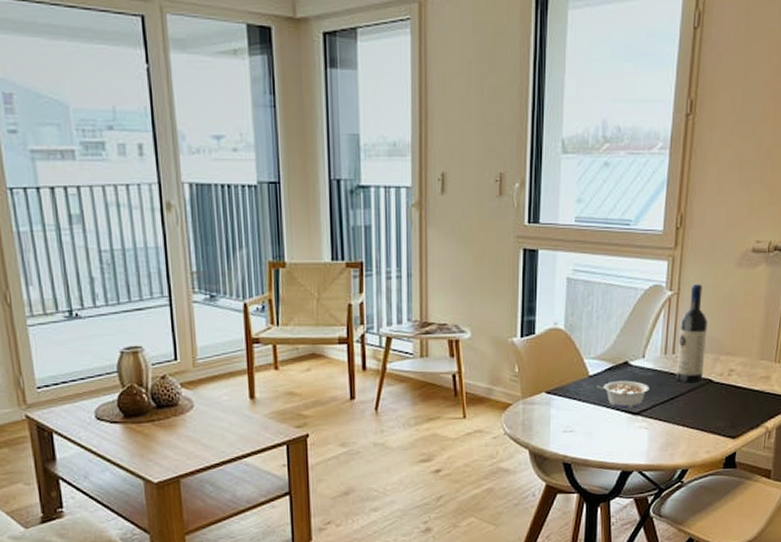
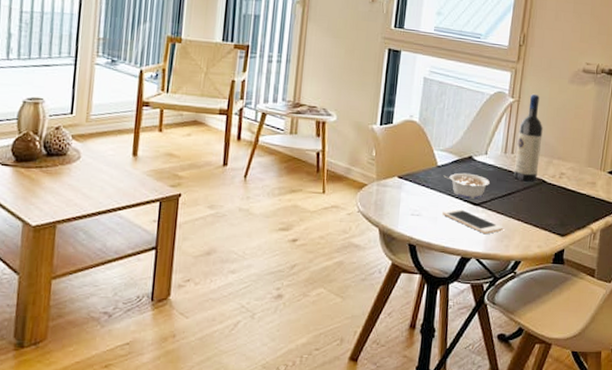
cell phone: none [598,420,667,445] -> present [442,208,503,235]

